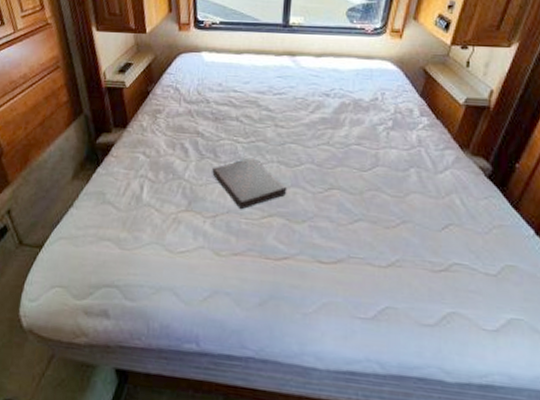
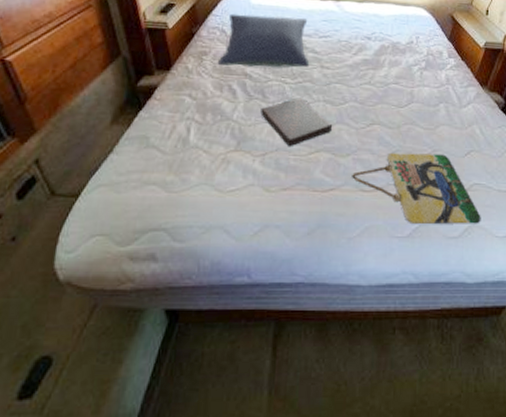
pillow: none [170,71,263,126] -> present [217,13,310,68]
home sign: none [308,221,463,312] -> present [352,152,481,224]

